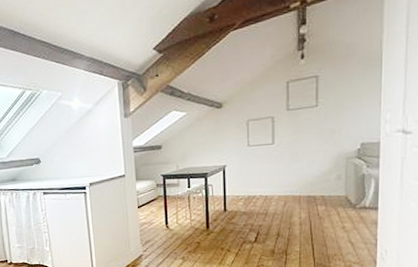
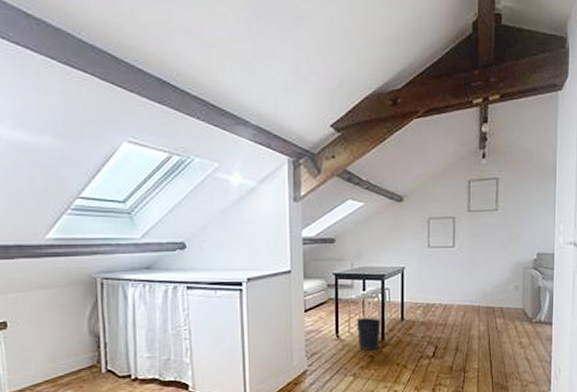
wastebasket: none [183,210,206,238] -> present [356,318,381,351]

